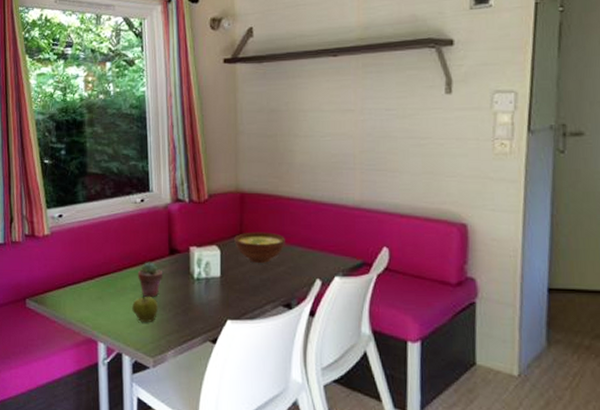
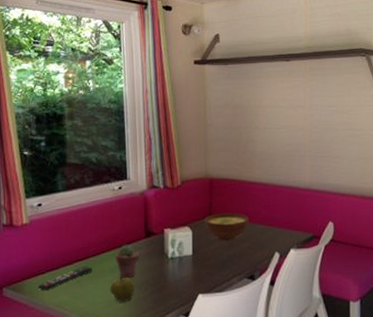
remote control: none [60,282,114,305] -> present [38,266,93,291]

